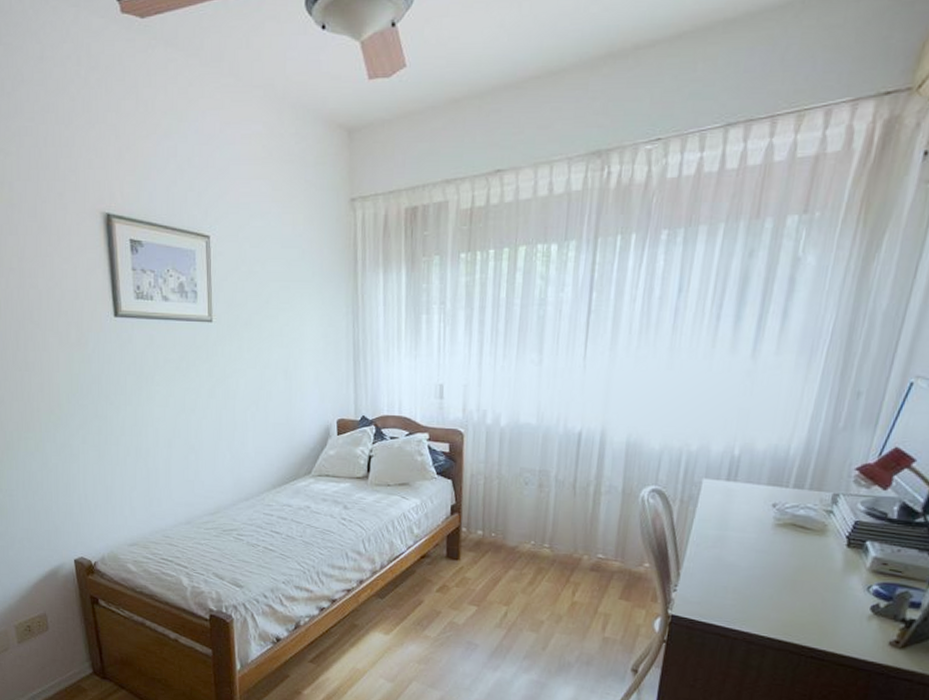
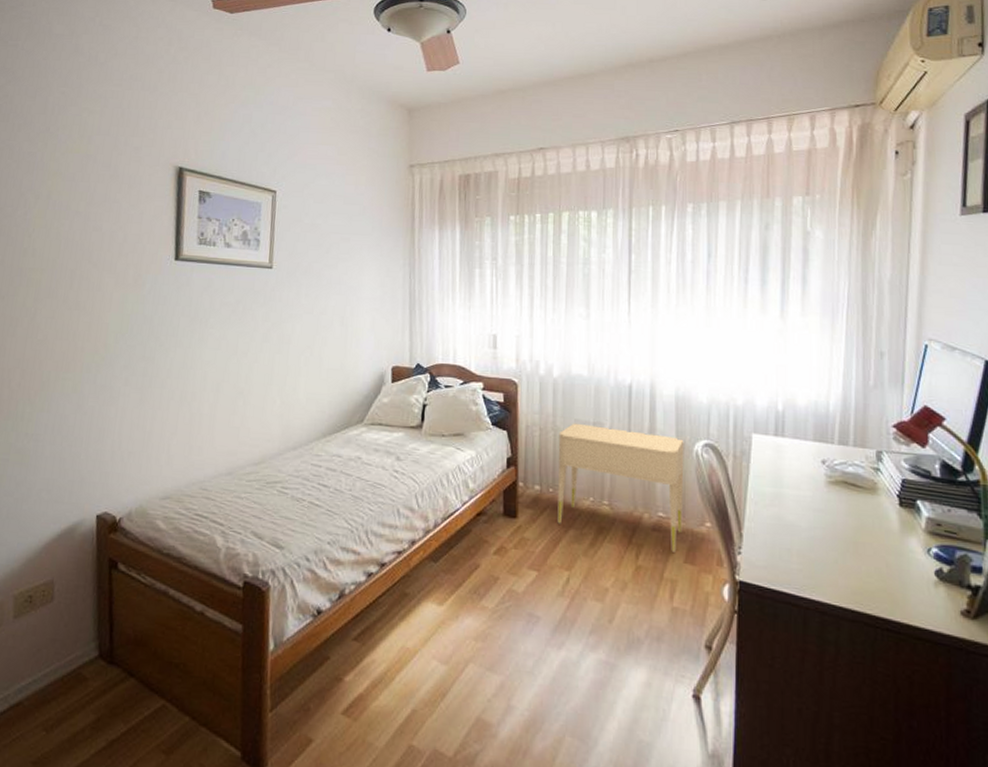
nightstand: none [498,471,631,590] -> present [557,423,684,552]

